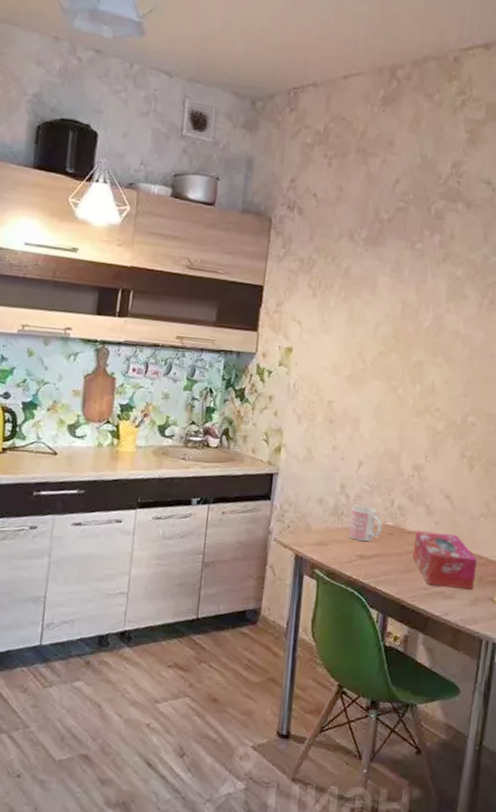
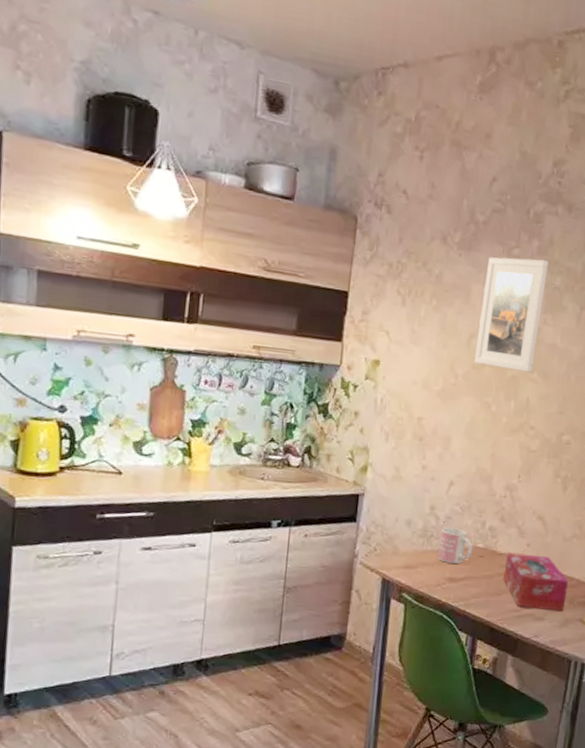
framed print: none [381,251,450,357] -> present [474,257,548,373]

